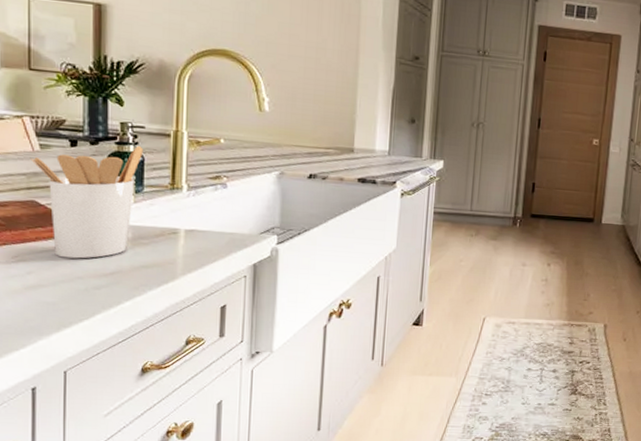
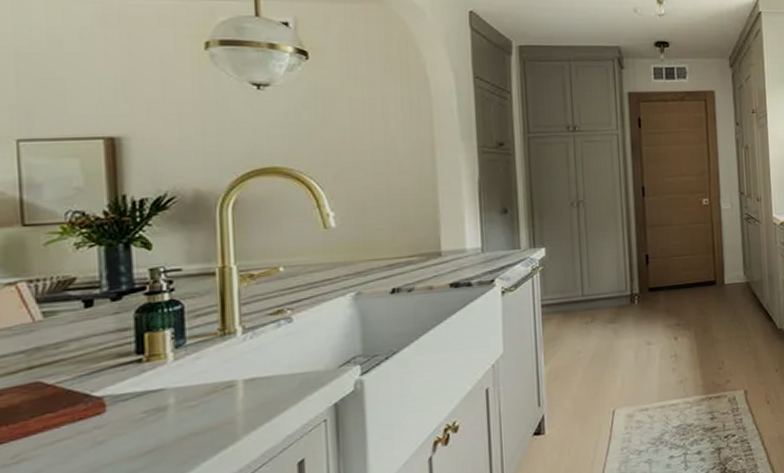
utensil holder: present [31,145,144,259] -> none [31,291,182,445]

